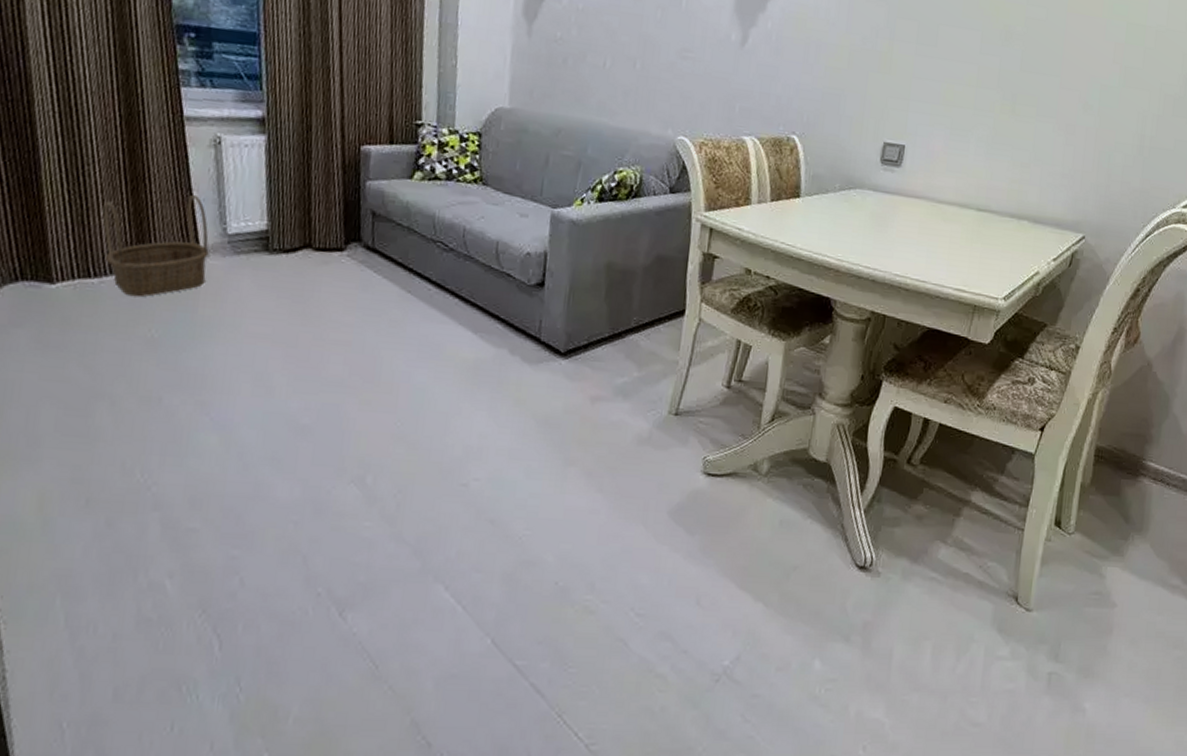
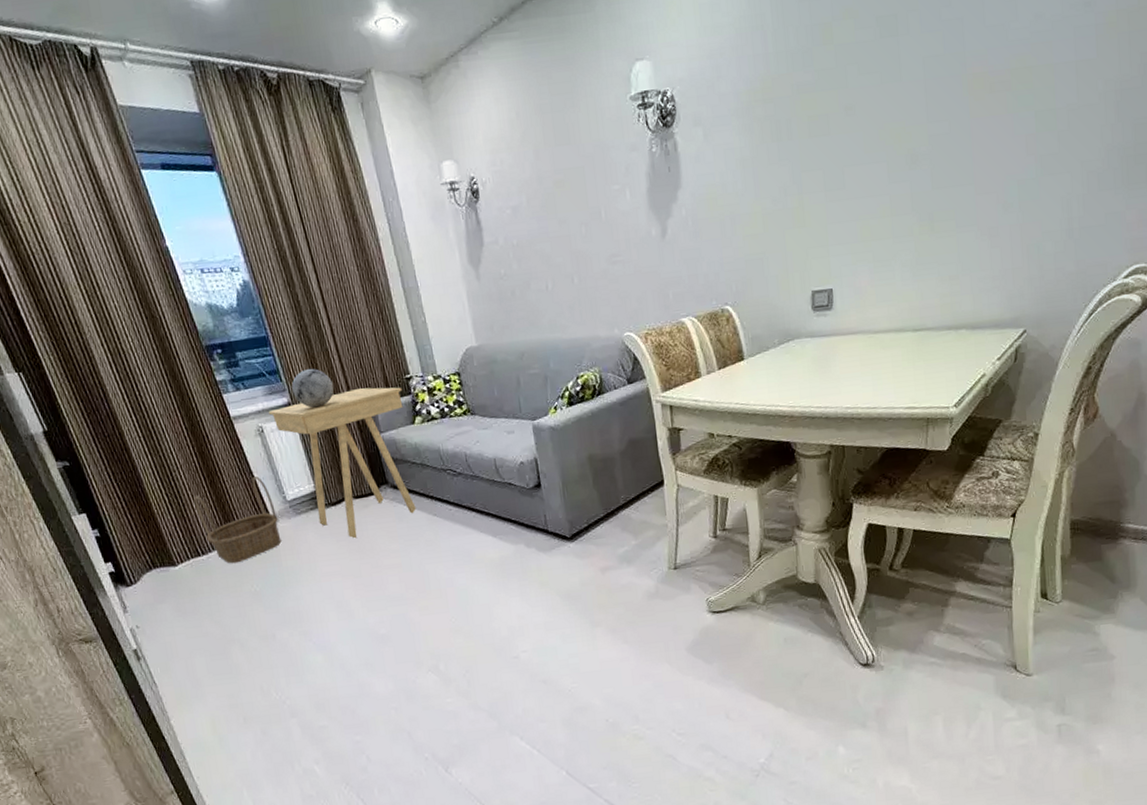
side table: none [233,120,408,299] -> present [268,387,416,539]
decorative orb: none [271,83,325,132] -> present [291,368,334,408]

